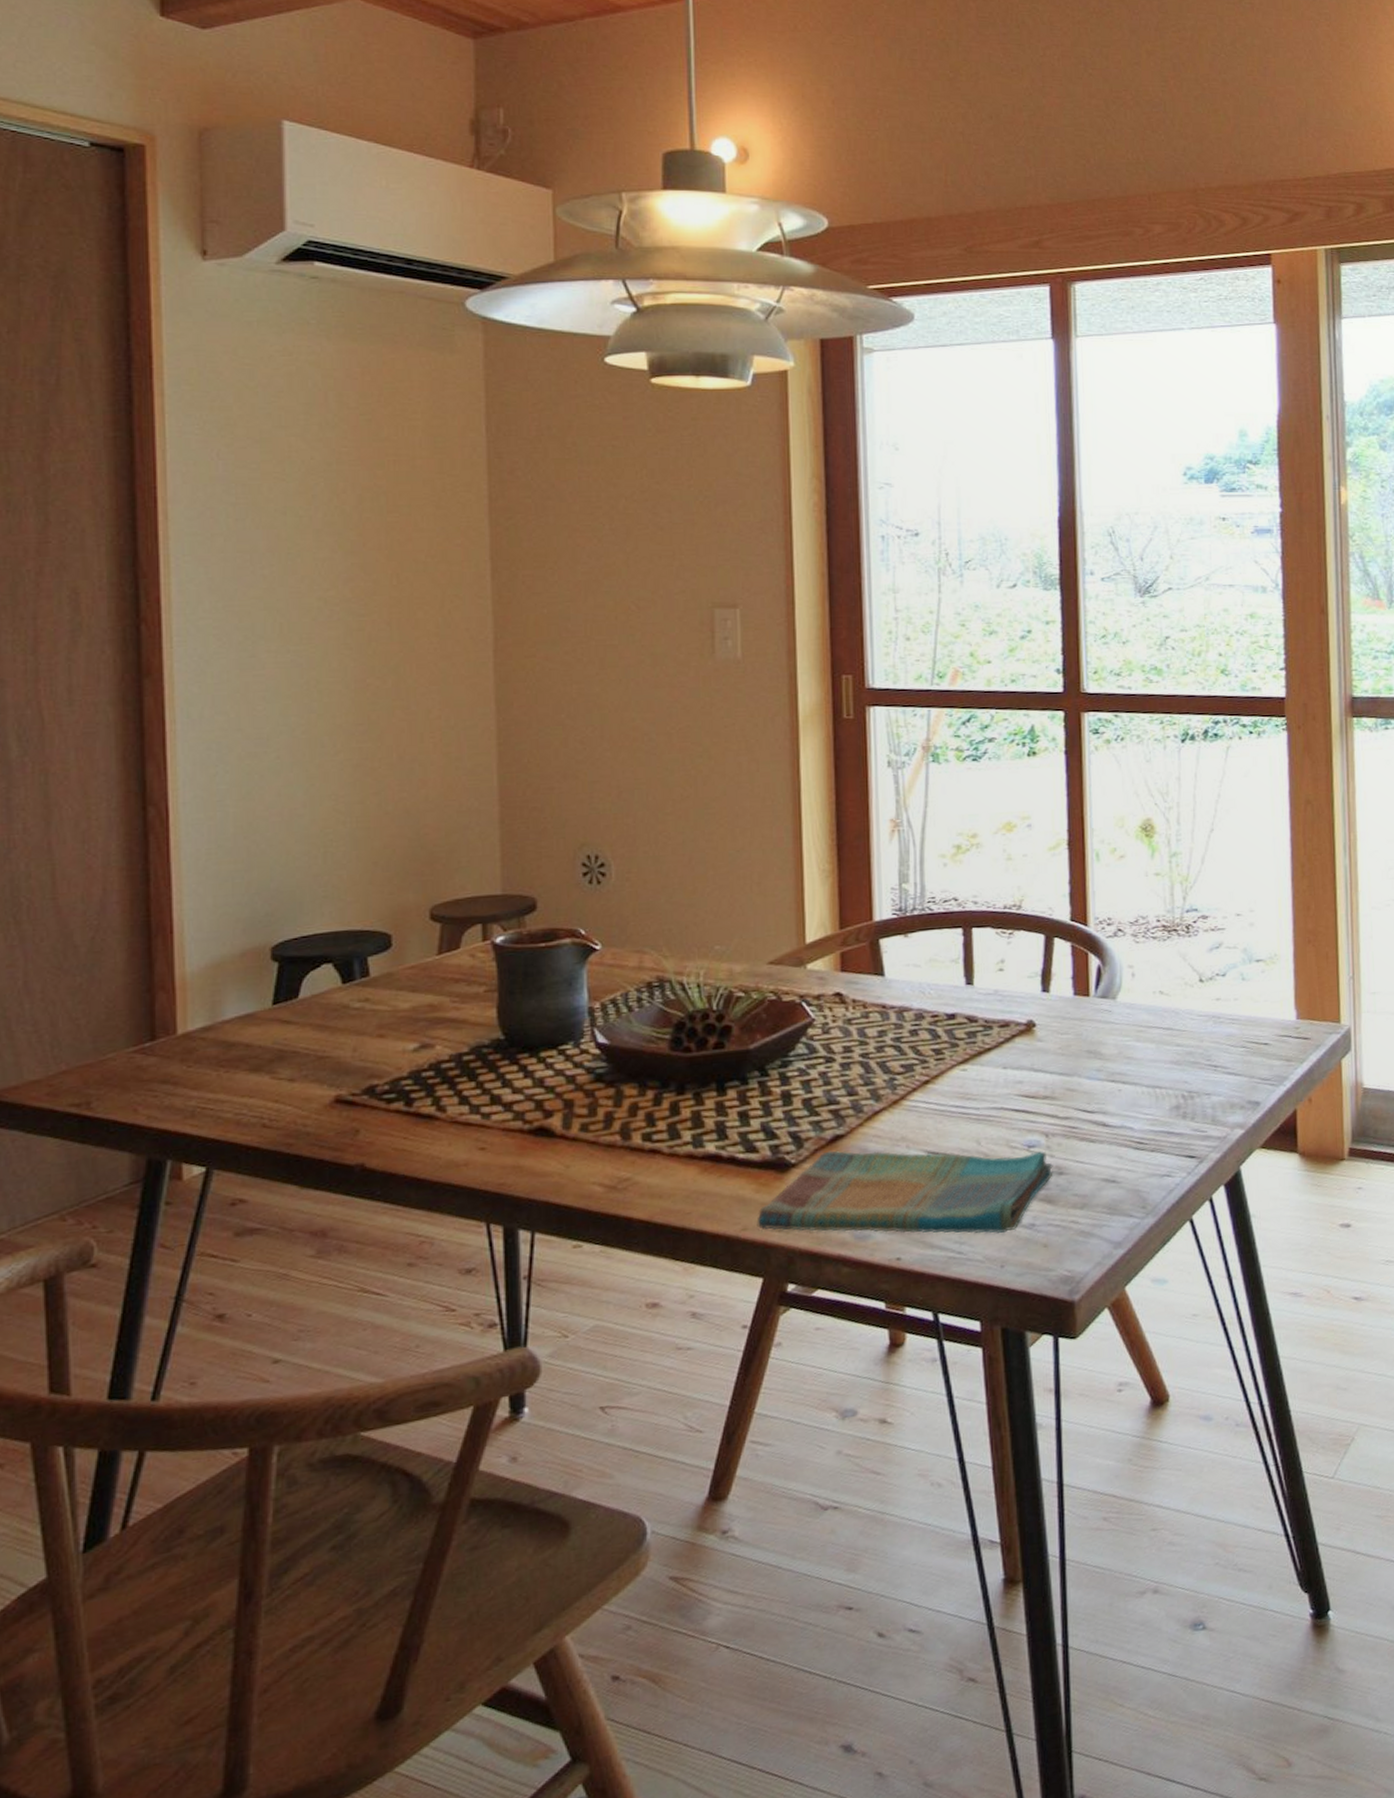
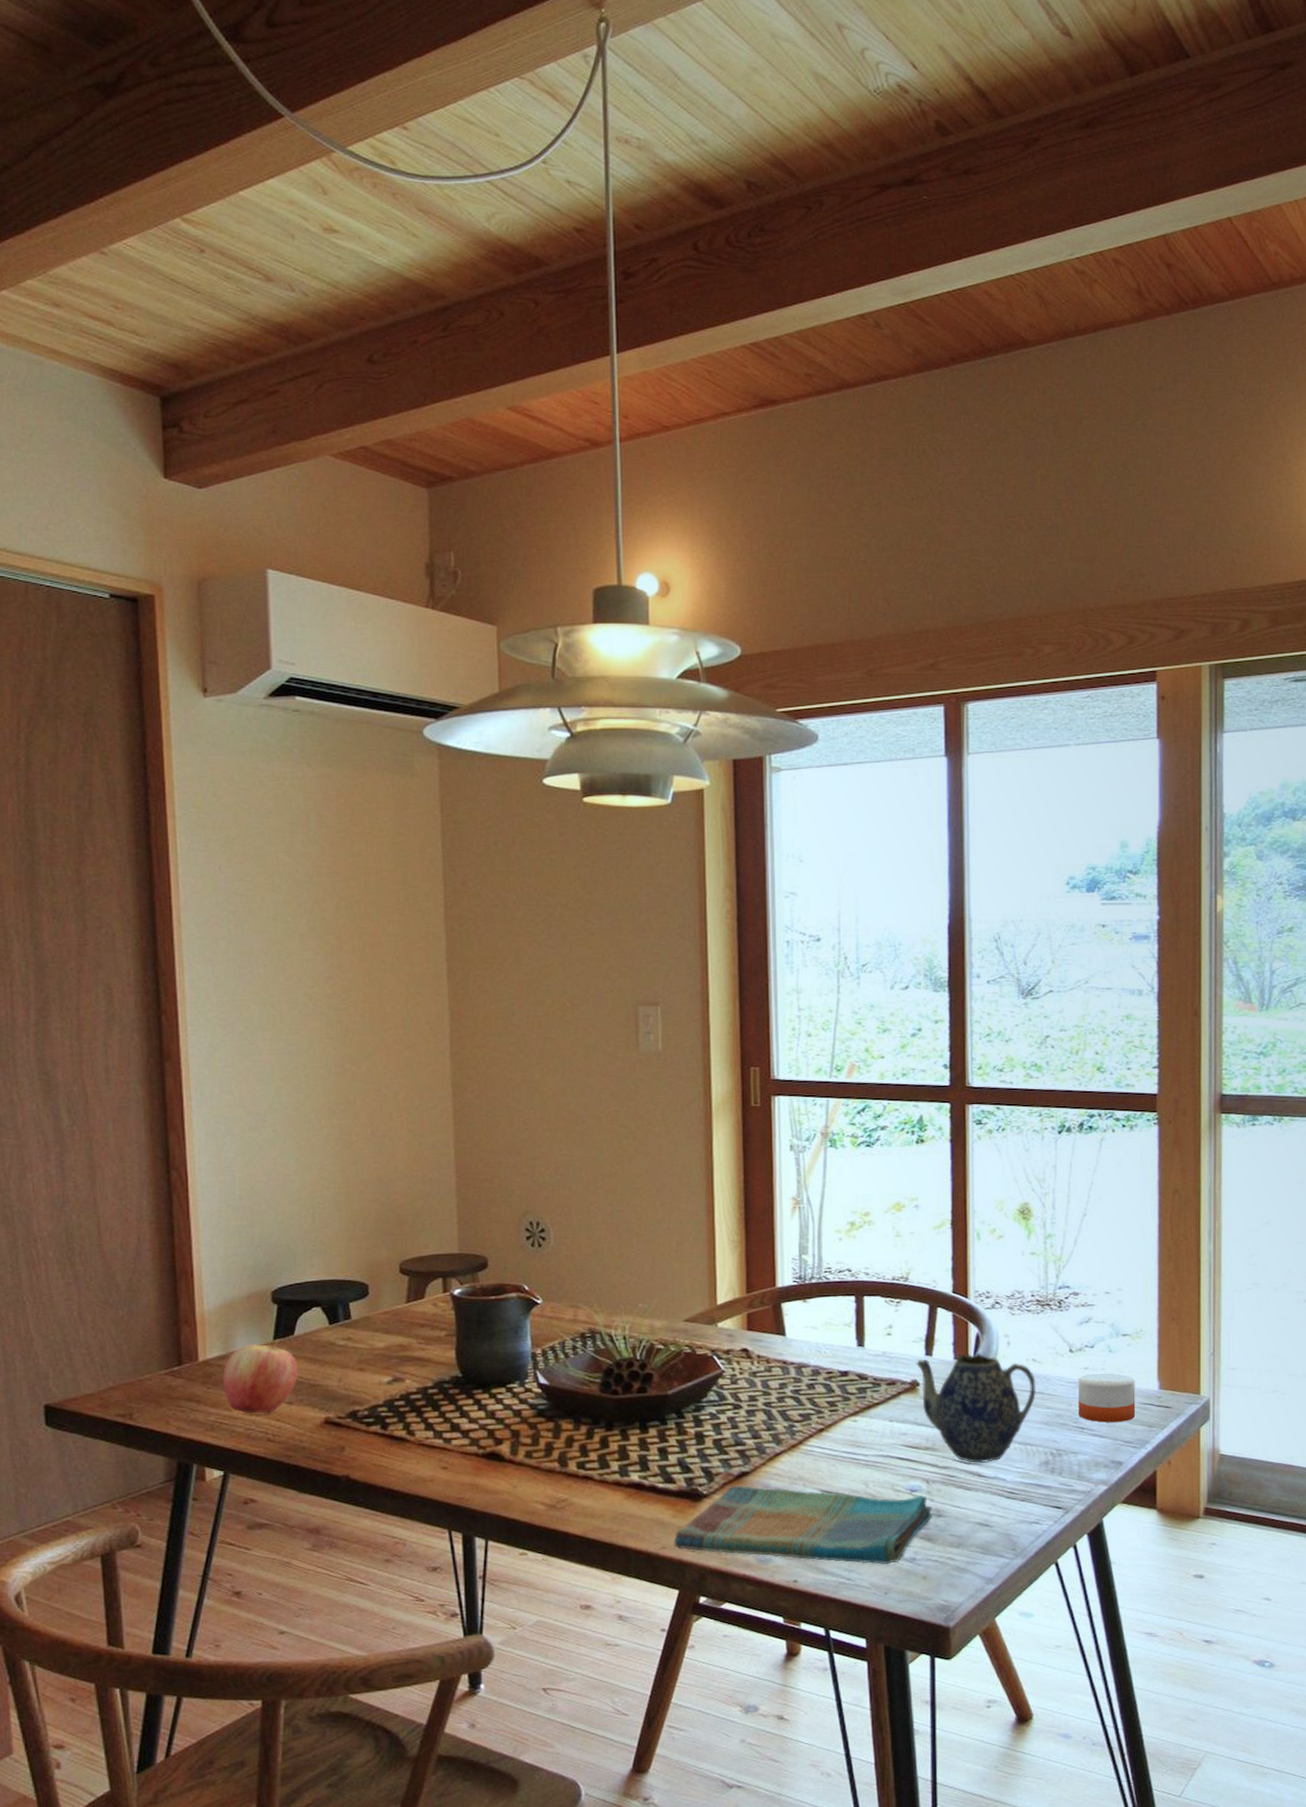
apple: none [206,1003,303,1095] -> present [222,1339,298,1414]
teapot: none [1031,986,1164,1112] -> present [915,1353,1036,1463]
candle: none [1209,1002,1273,1059] -> present [1078,1371,1136,1423]

